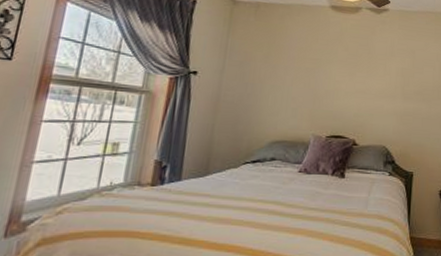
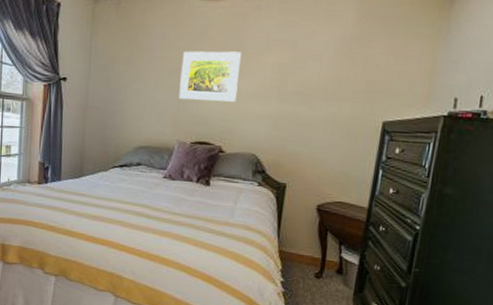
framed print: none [315,53,371,99] -> present [179,51,242,102]

